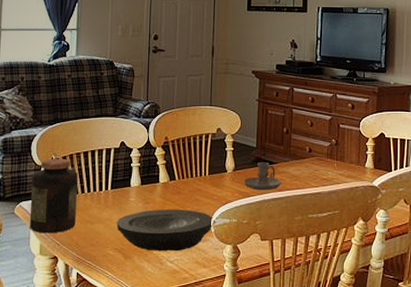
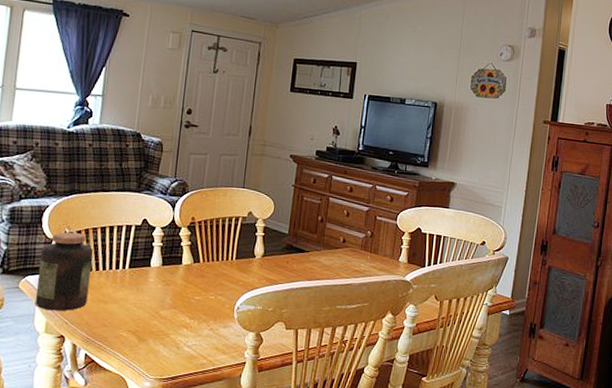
plate: present [116,209,214,252] -> none [132,292,237,336]
candle holder: present [243,161,281,191] -> none [272,249,311,279]

